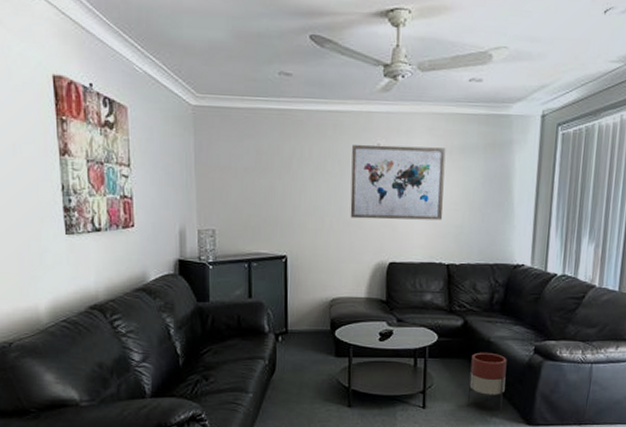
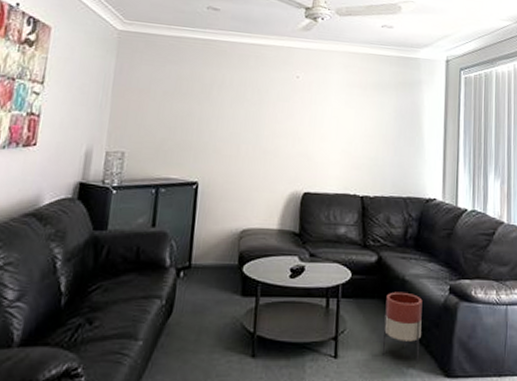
wall art: present [350,144,446,221] -> none [266,76,361,152]

